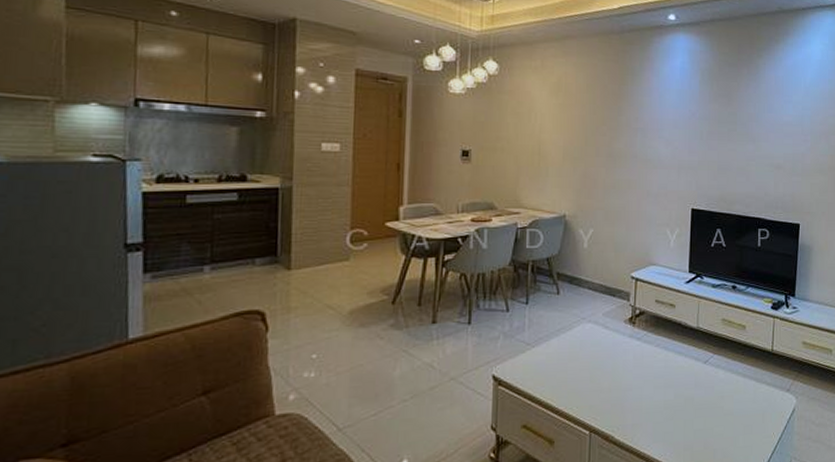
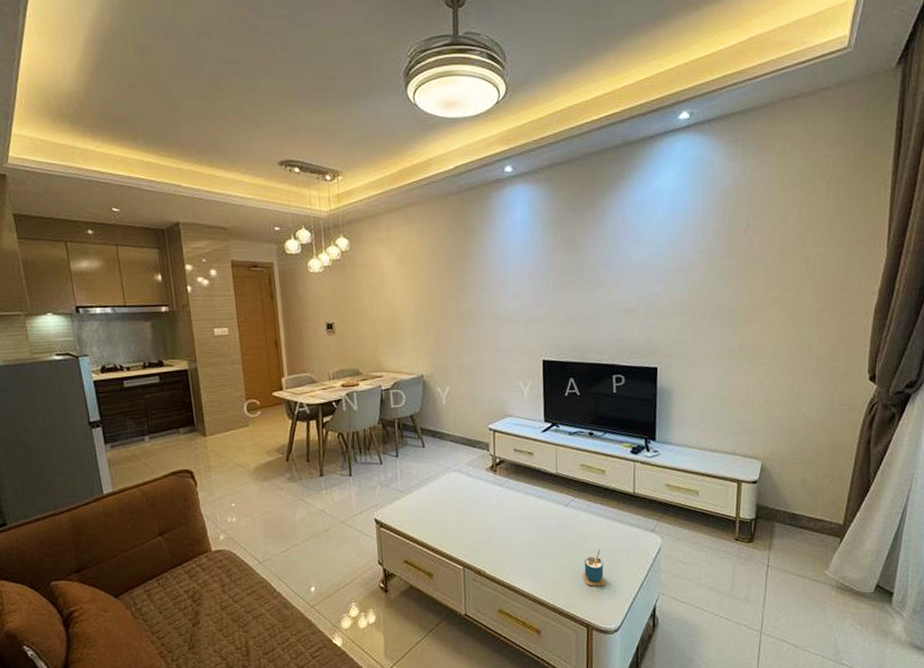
cup: none [716,410,739,452] -> present [582,549,606,586]

